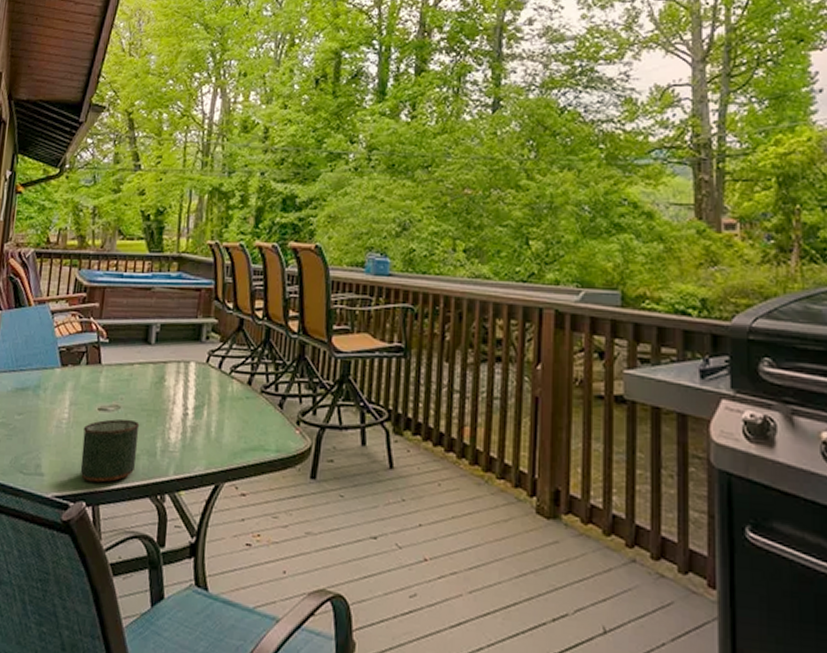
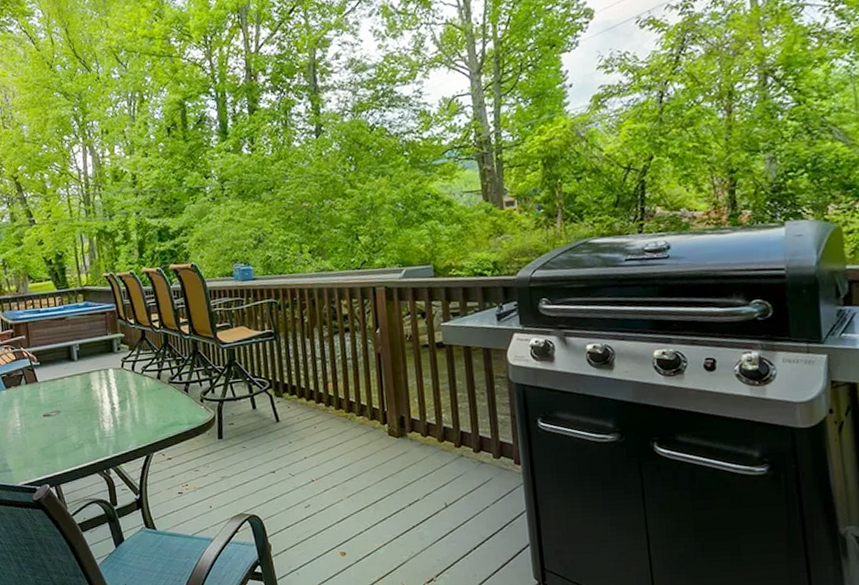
mug: present [80,418,140,483] -> none [34,419,82,469]

